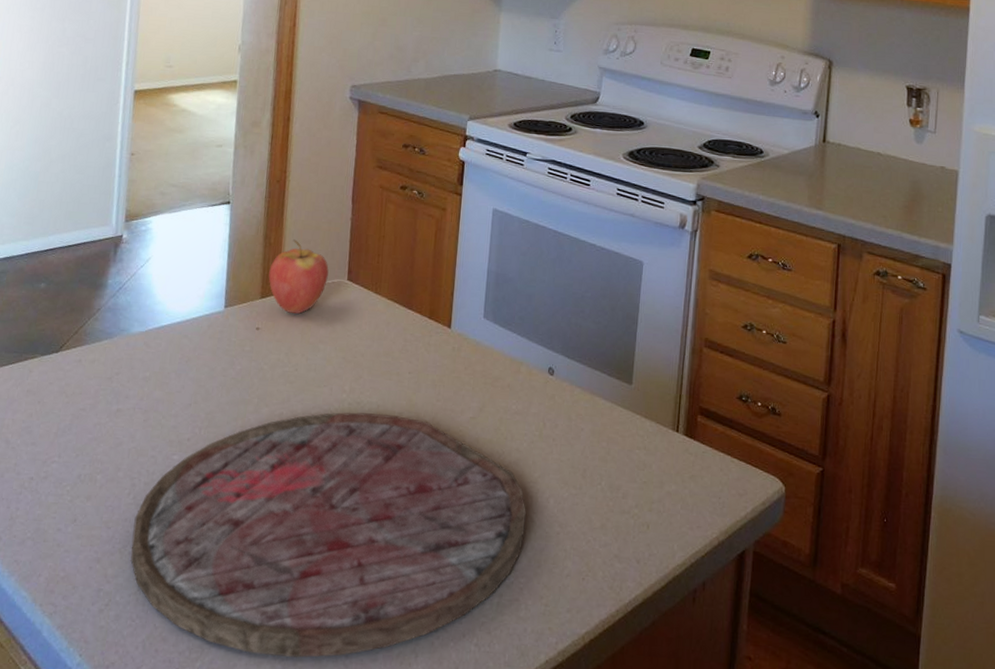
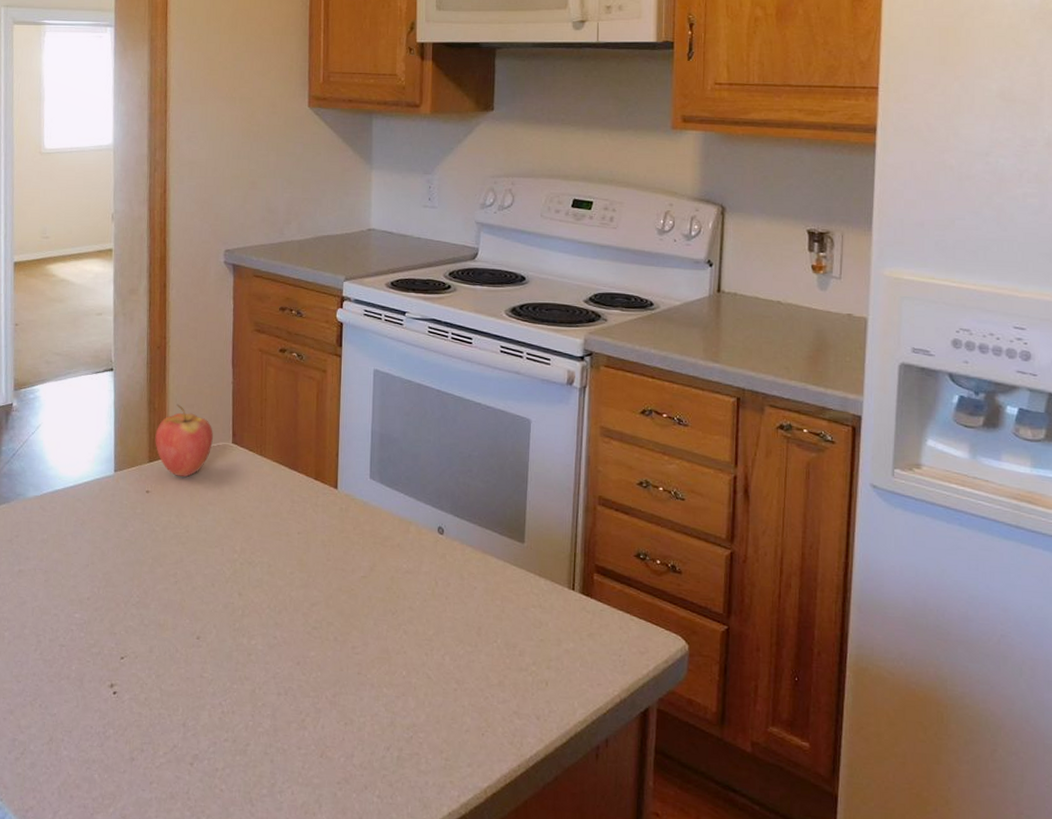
cutting board: present [130,412,526,658] -> none [41,572,422,806]

